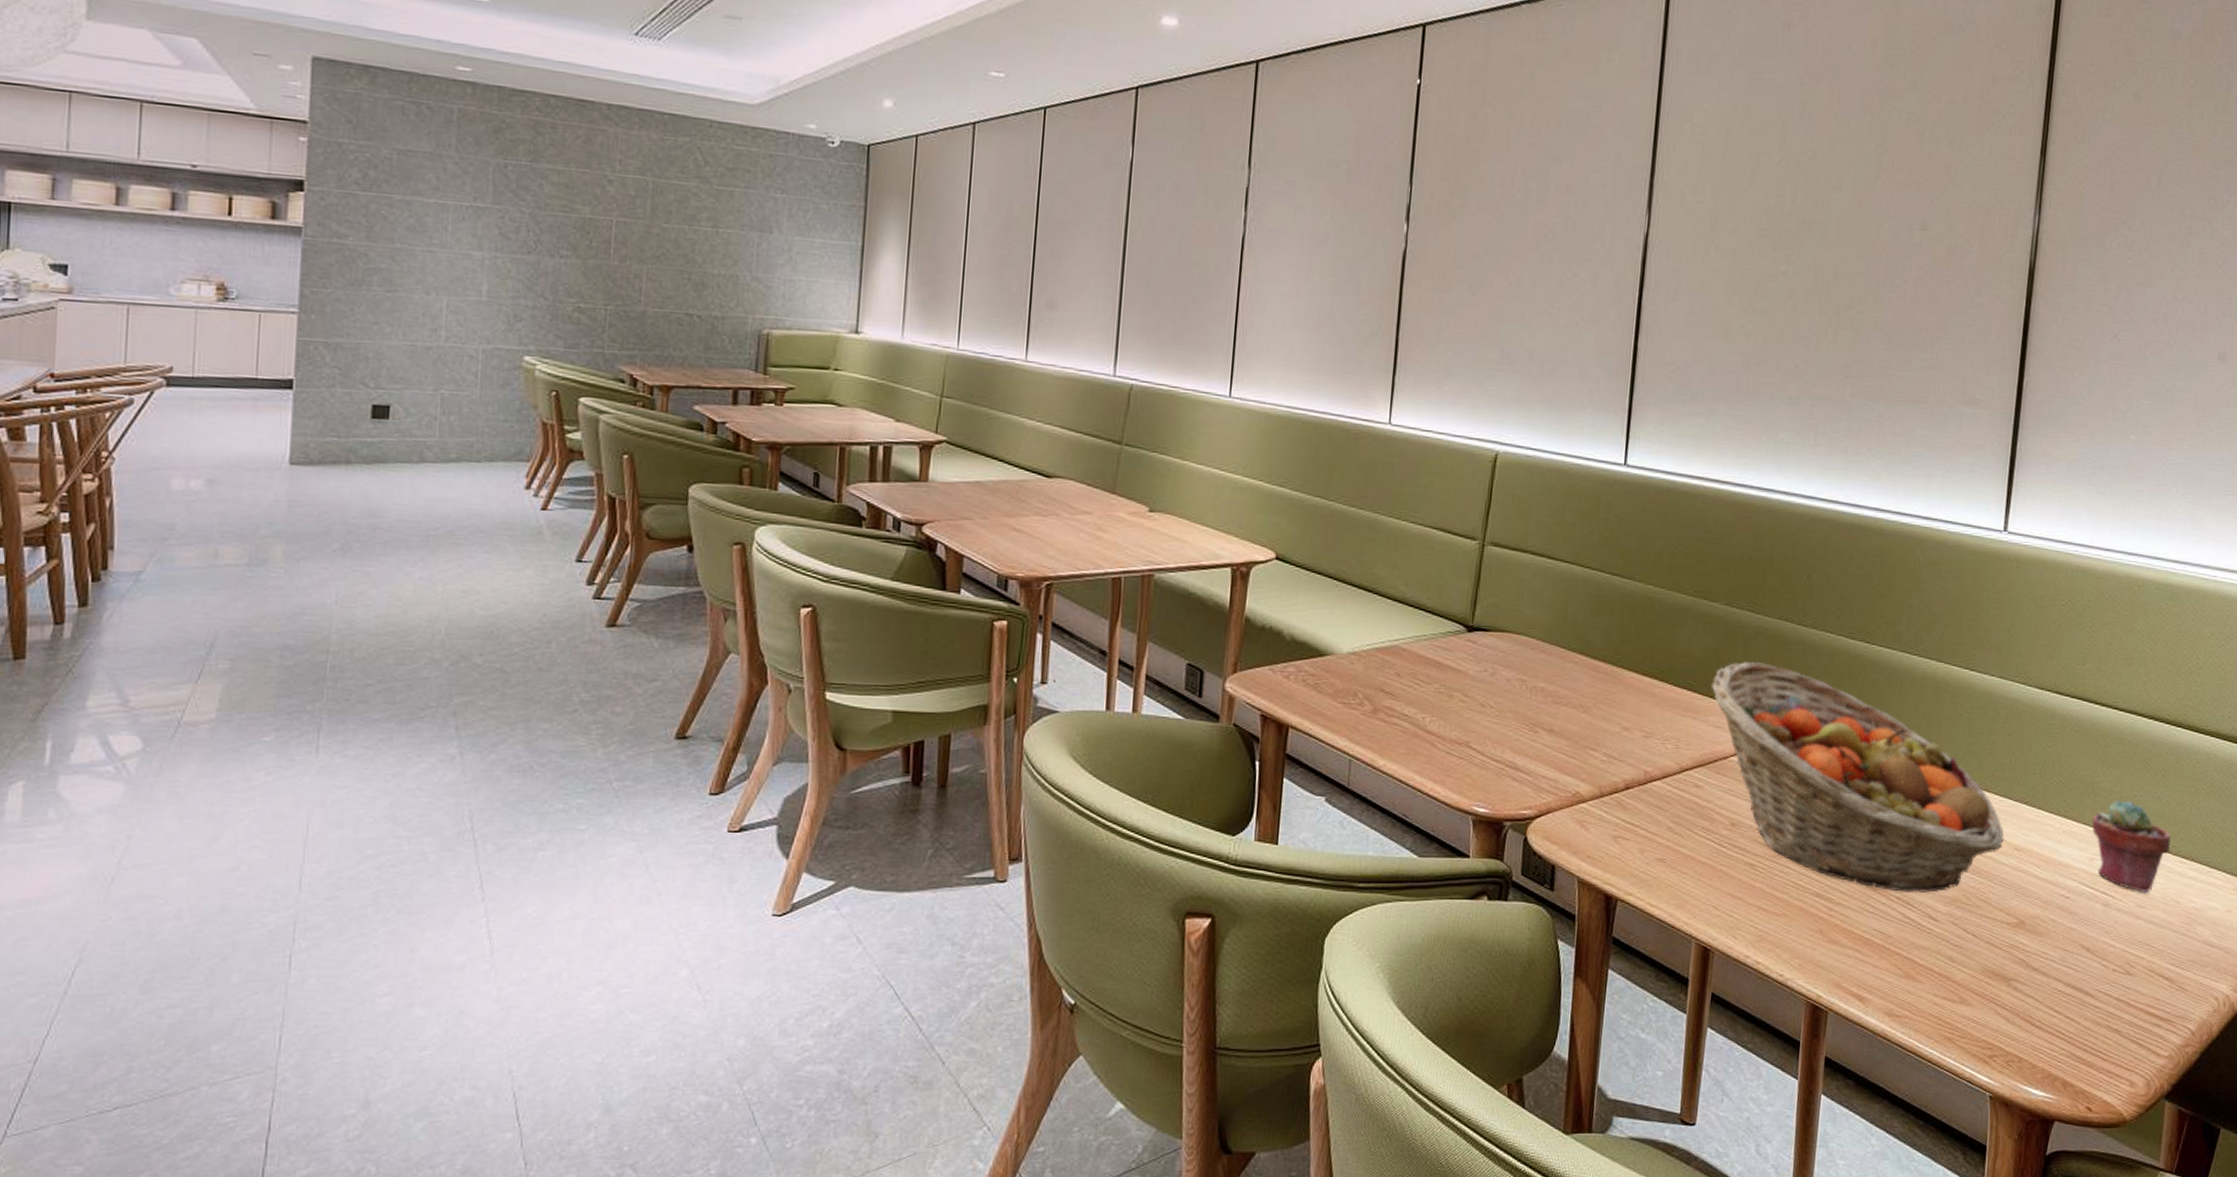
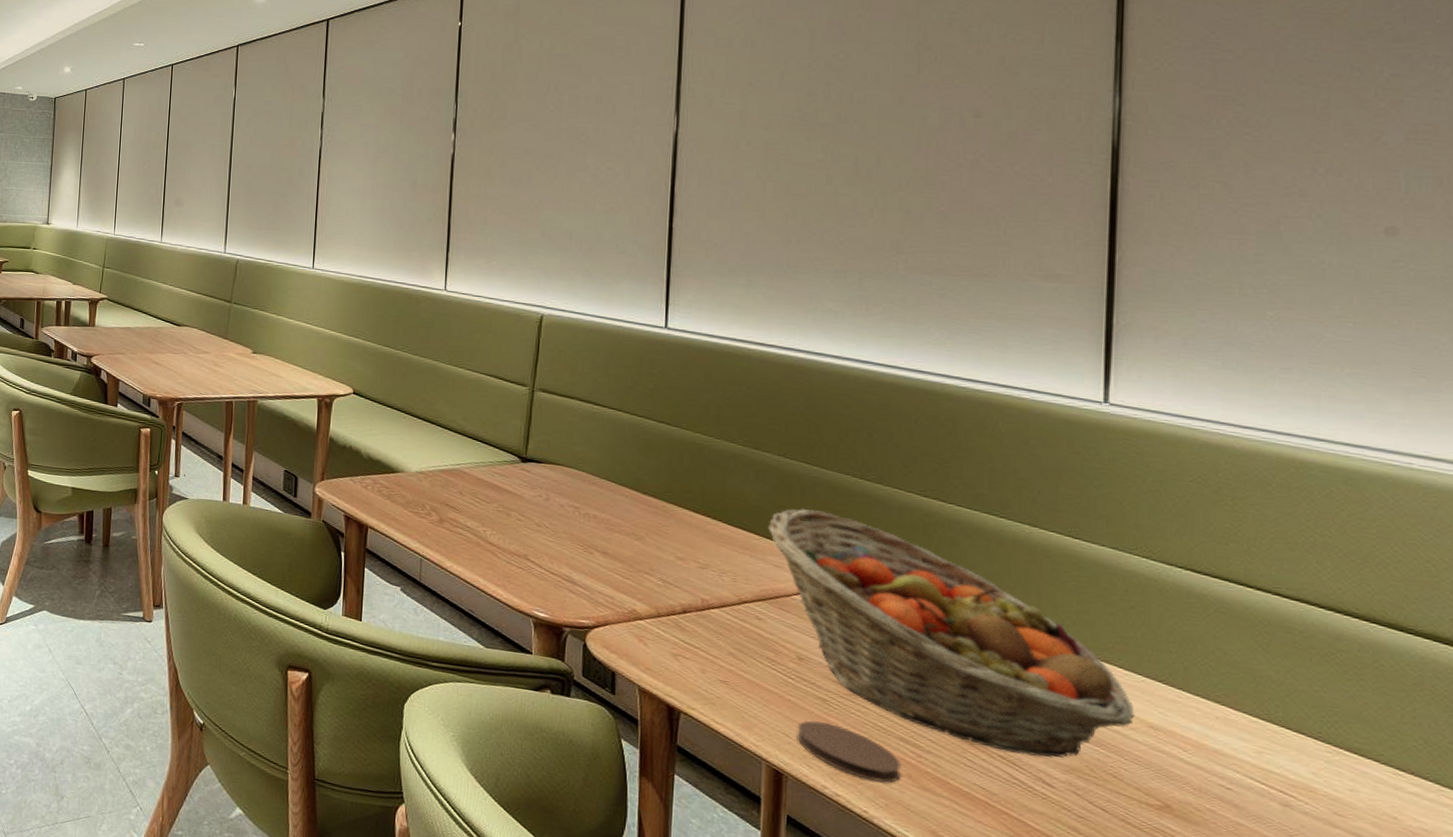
coaster: none [1725,889,1815,942] -> present [796,720,902,783]
potted succulent: present [2092,799,2171,893] -> none [1256,692,1377,801]

